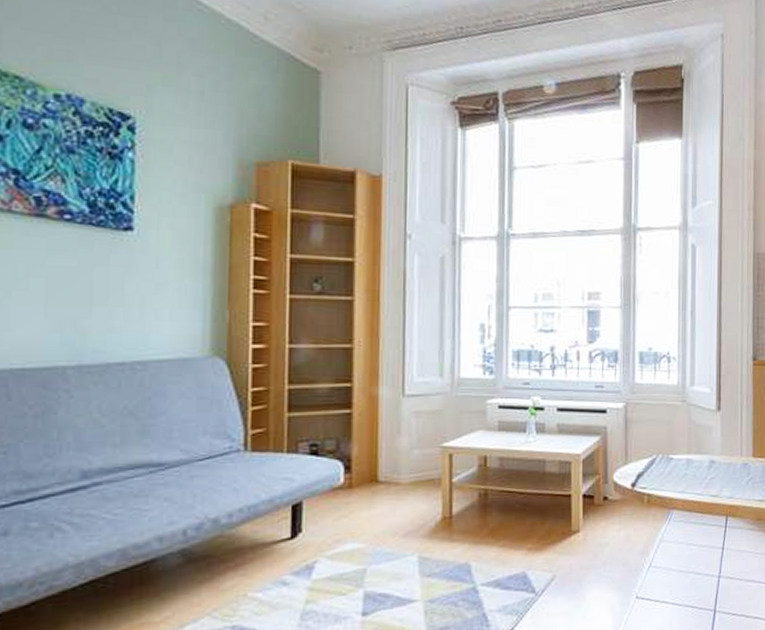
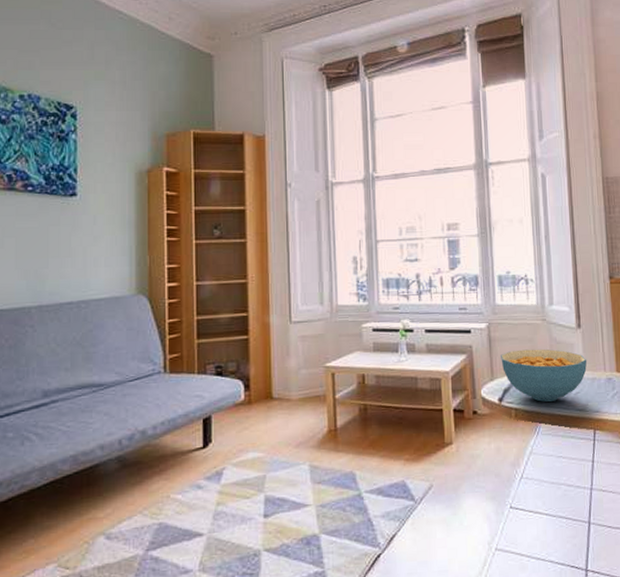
cereal bowl: none [636,431,725,487] -> present [501,349,587,402]

